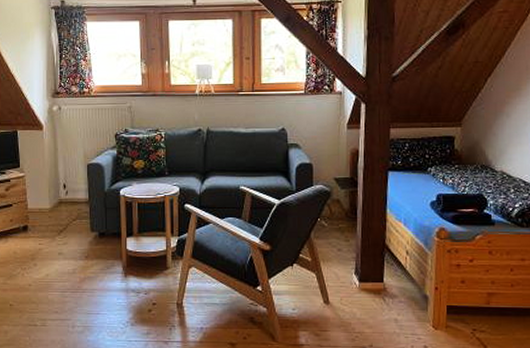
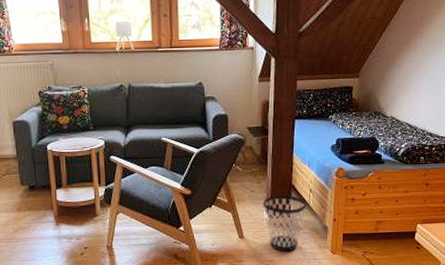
wastebasket: none [351,256,403,323] -> present [263,195,307,252]

